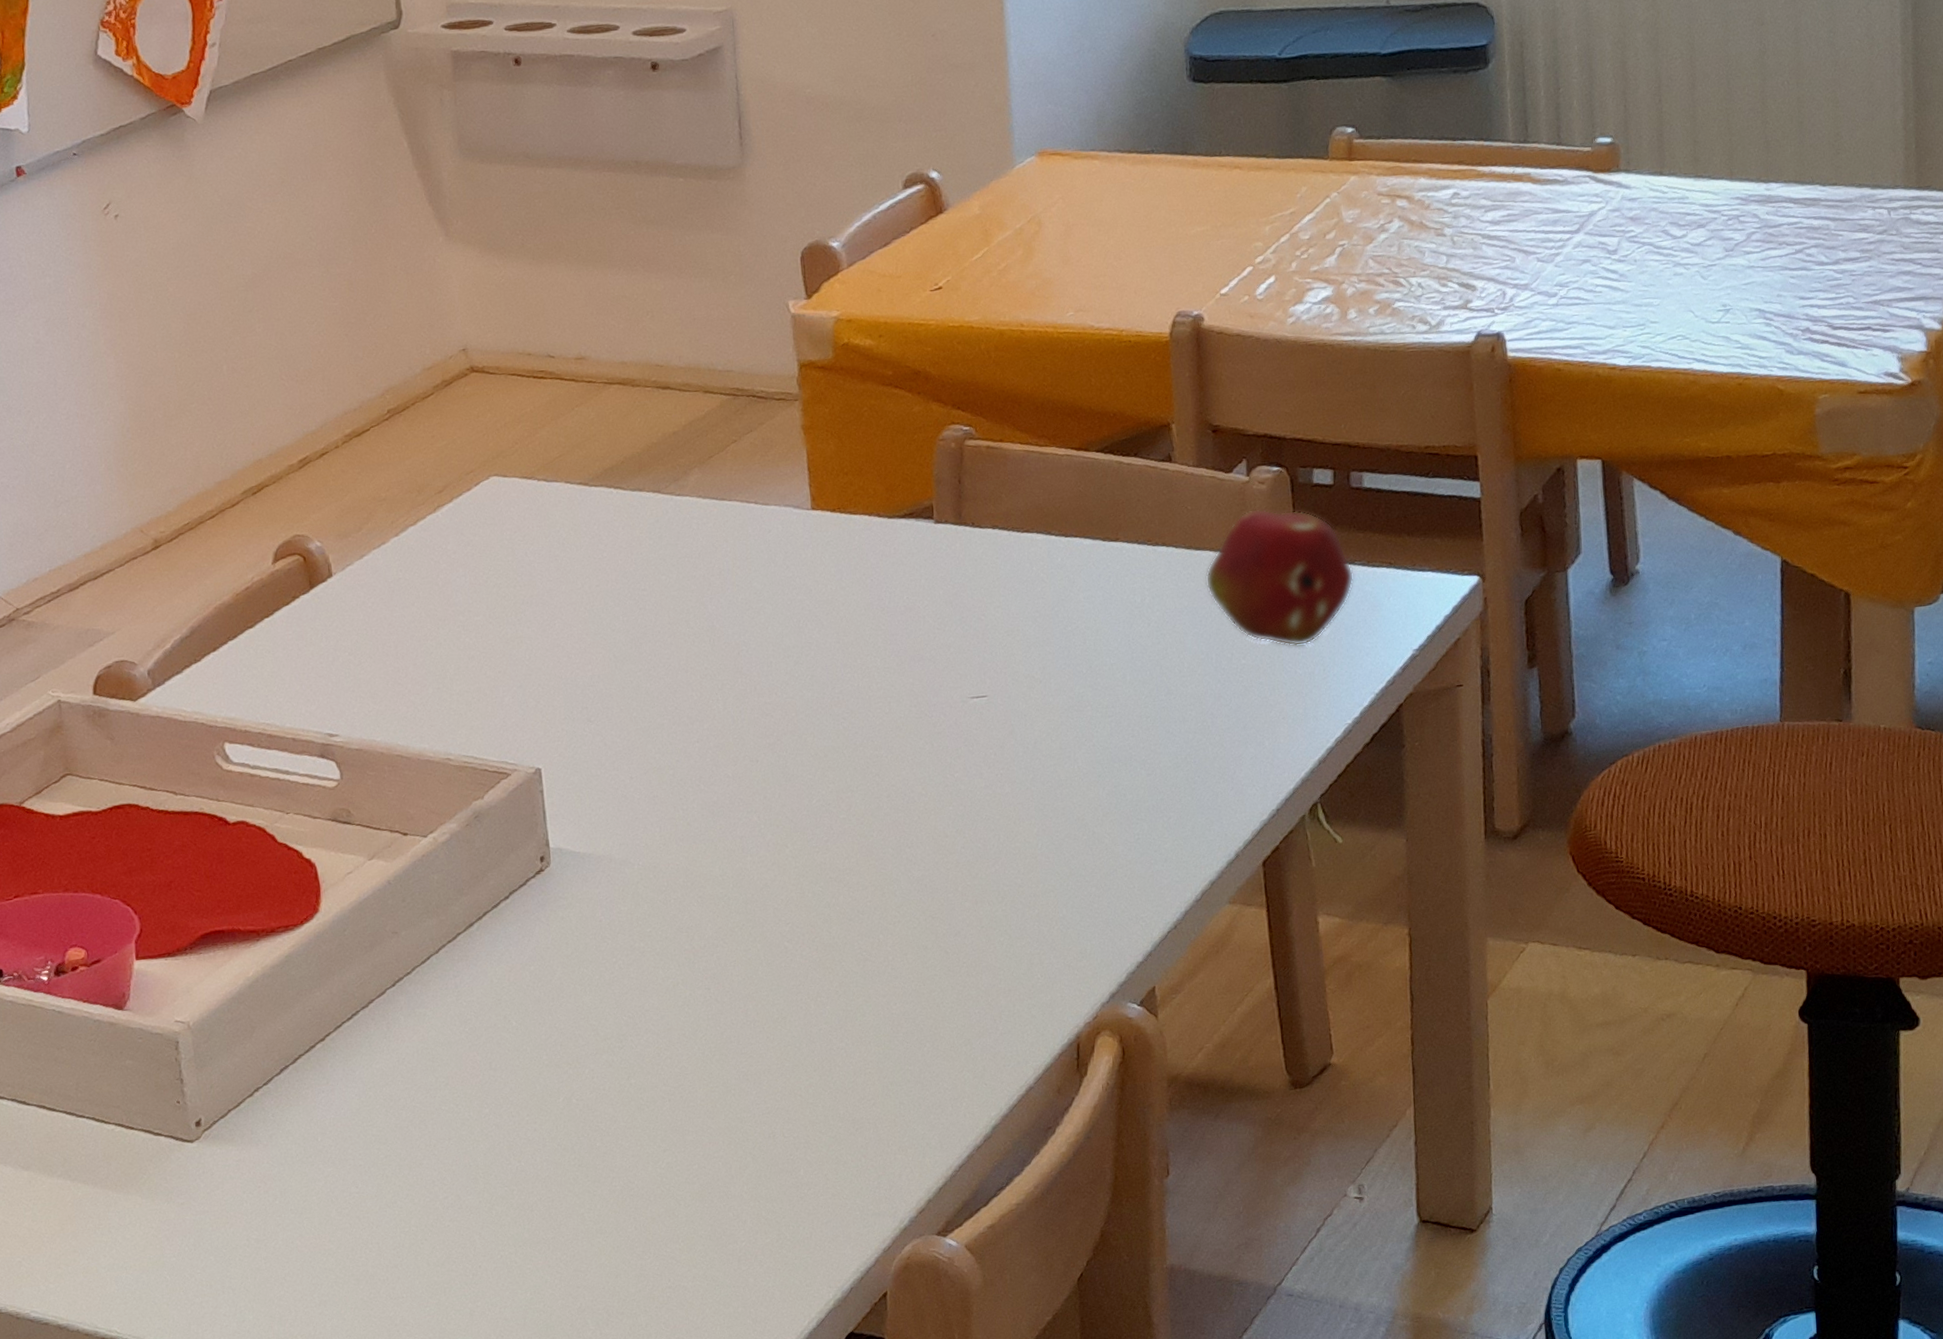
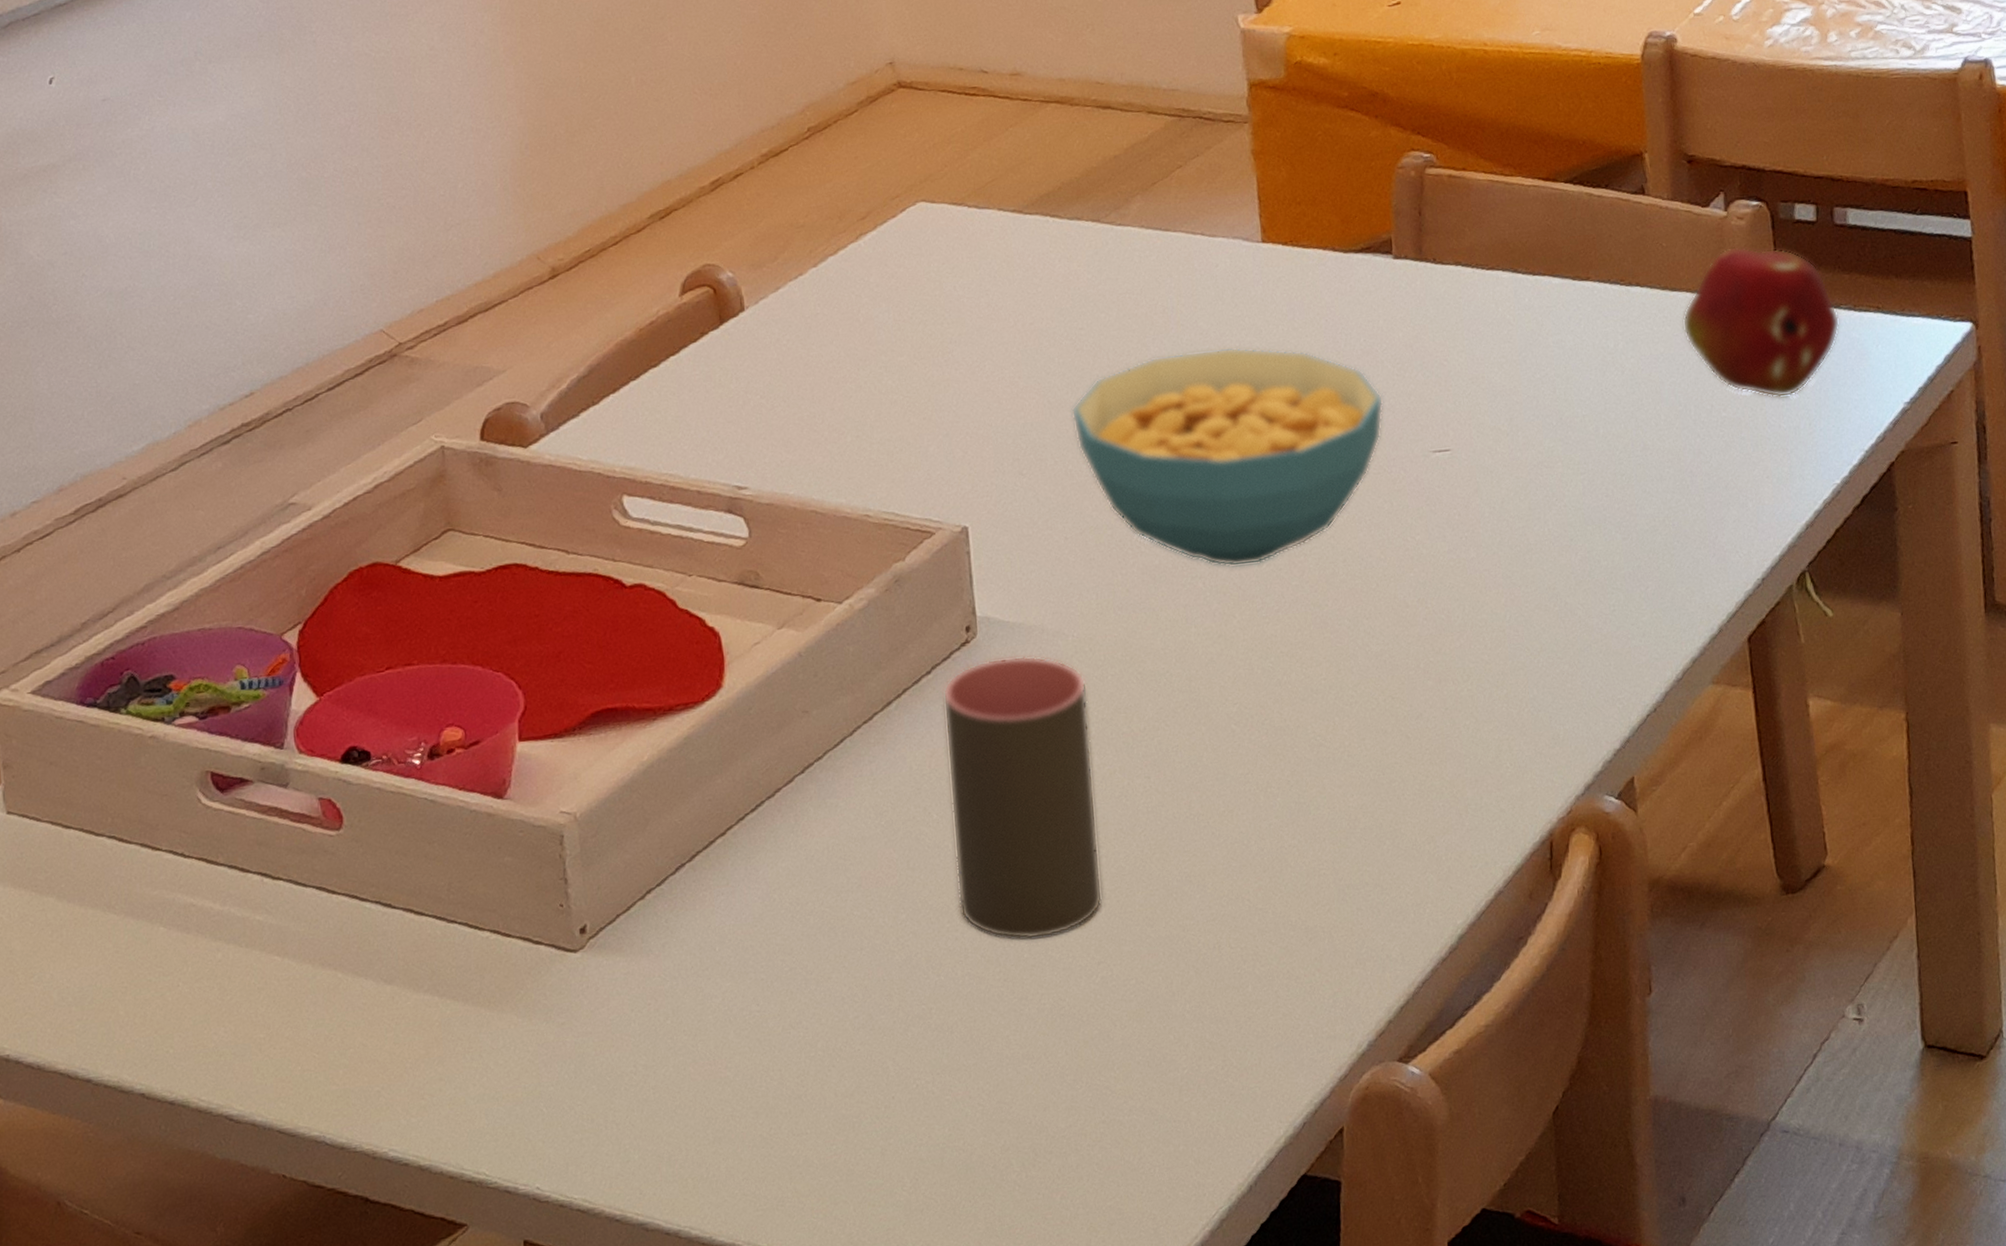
cup: none [519,882,668,1131] -> present [942,655,1103,940]
cereal bowl: none [635,605,925,803] -> present [1071,347,1384,567]

